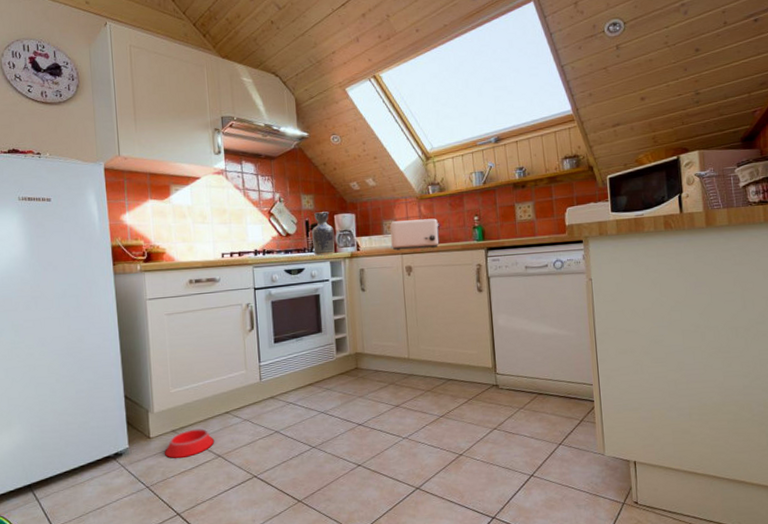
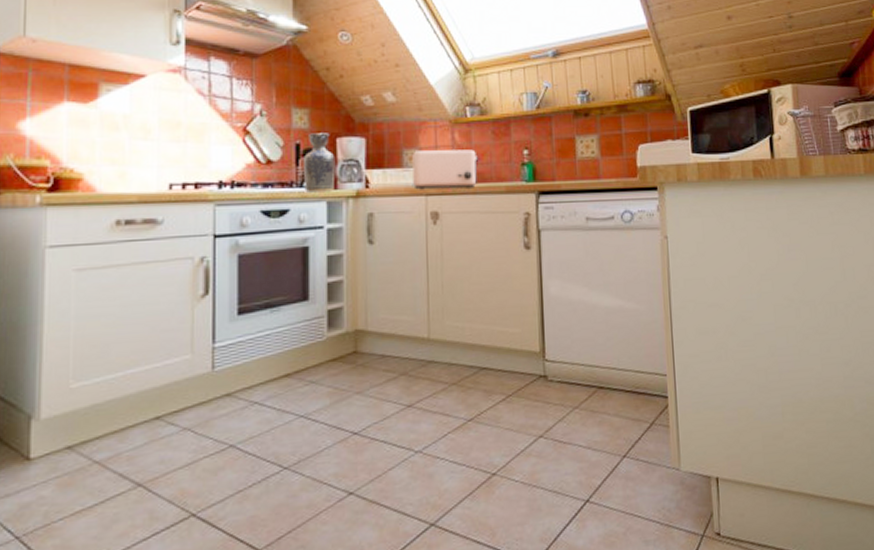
pet bowl: present [165,429,215,458] -> none [52,443,134,491]

